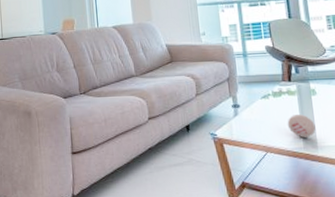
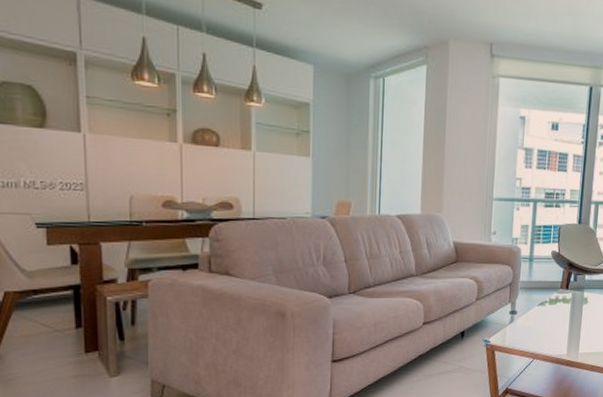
decorative ball: present [287,114,316,137] -> none [556,322,581,345]

